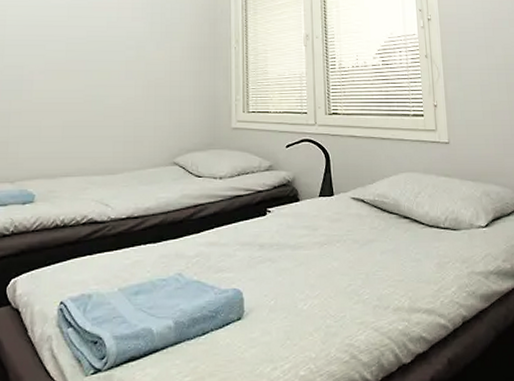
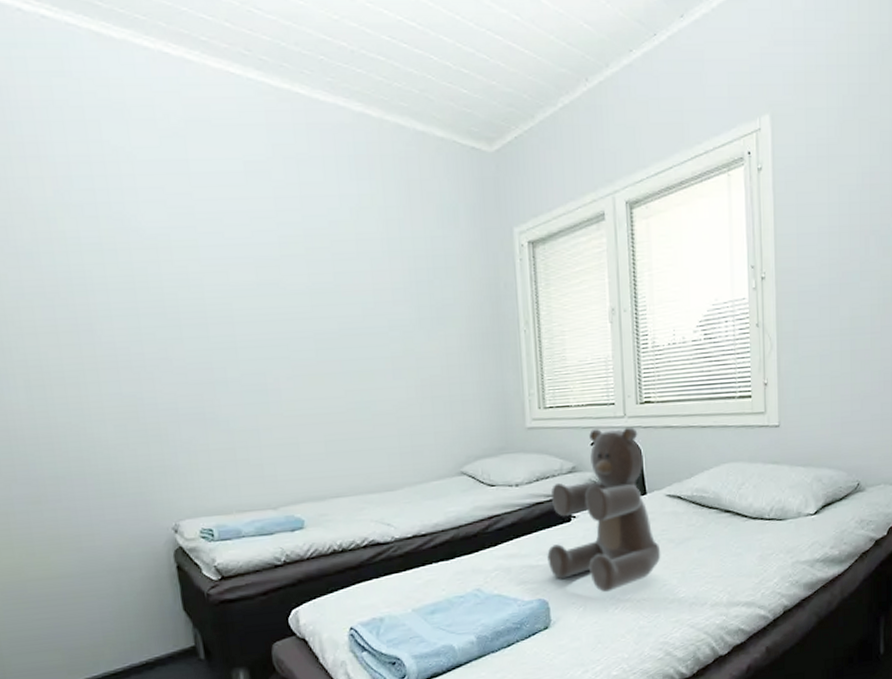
teddy bear: none [244,133,347,288] -> present [547,426,661,593]

